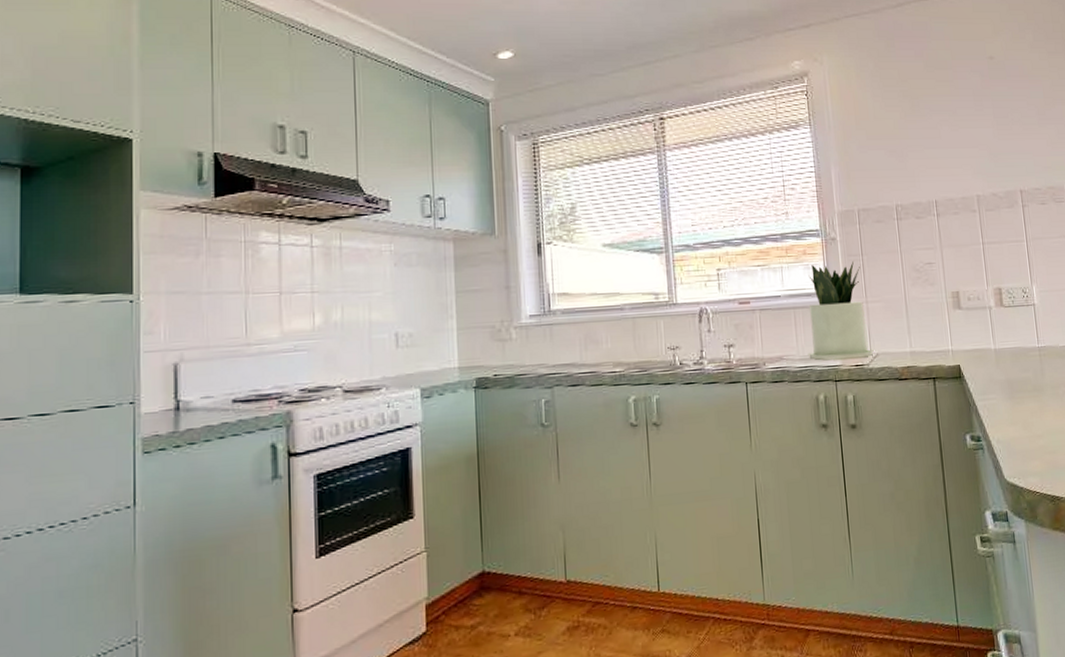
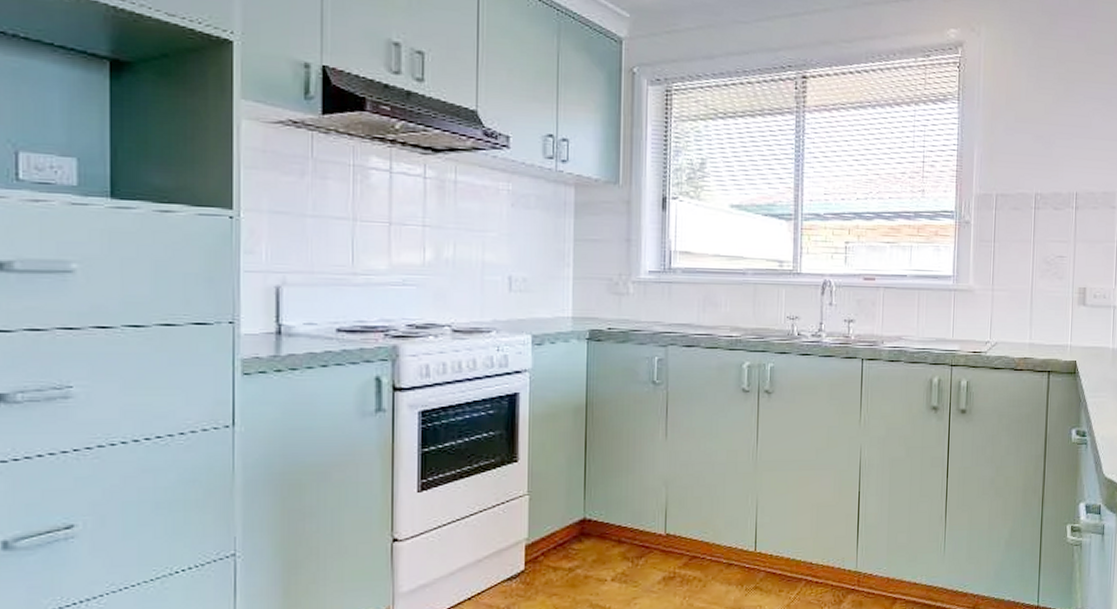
planter: present [807,260,874,361] -> none [927,246,993,345]

